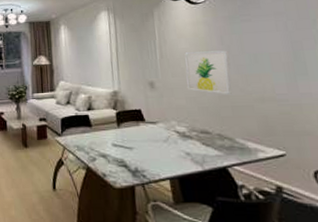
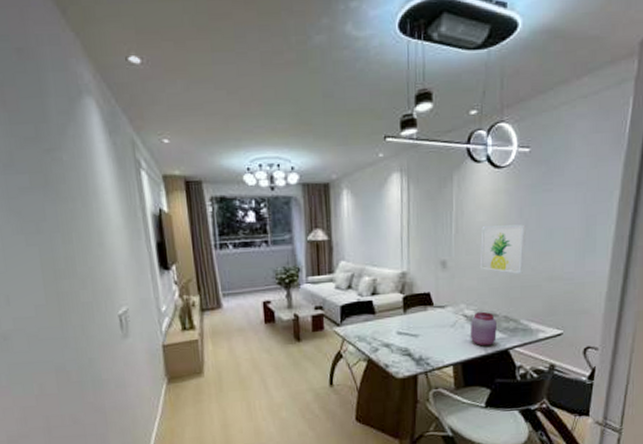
jar: none [183,129,212,163] -> present [470,311,497,346]

